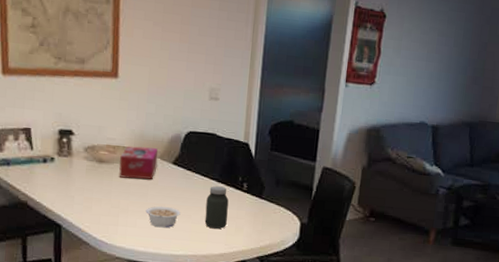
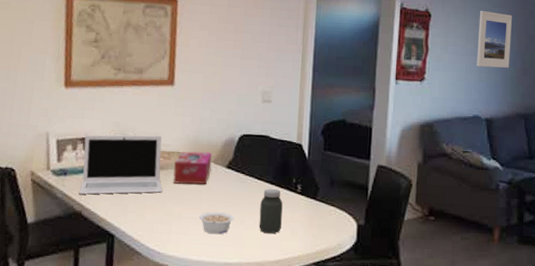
laptop: none [23,125,109,186] -> present [78,134,163,195]
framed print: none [428,13,469,76] -> present [477,10,513,68]

